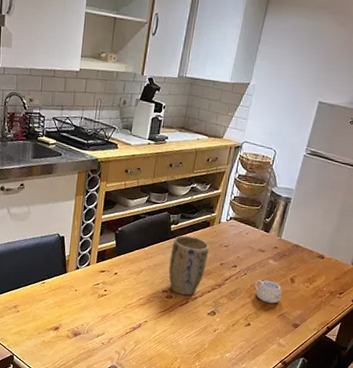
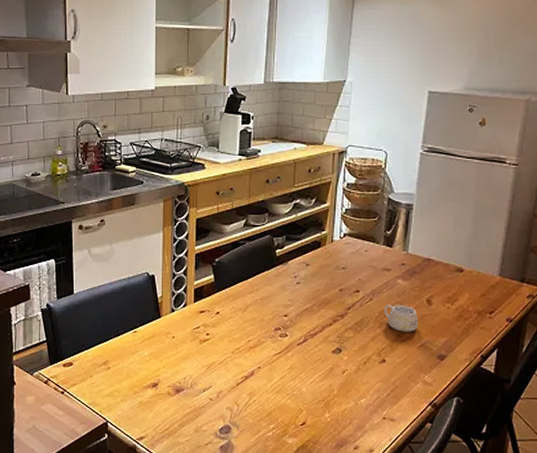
plant pot: present [168,235,209,296] -> none [279,260,323,332]

